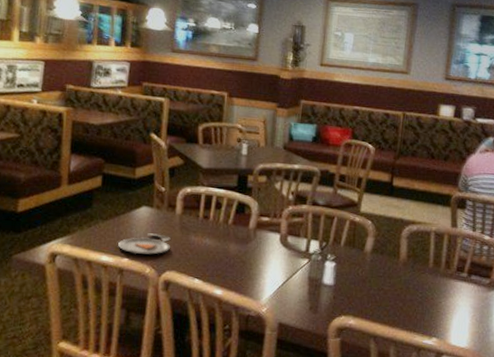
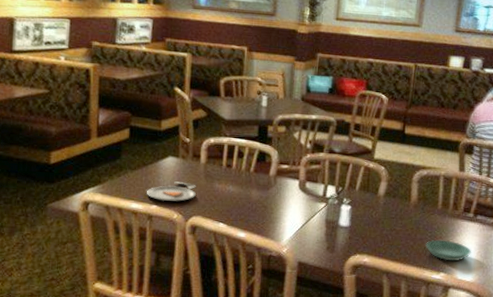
saucer: none [416,301,467,325] -> present [426,239,472,261]

